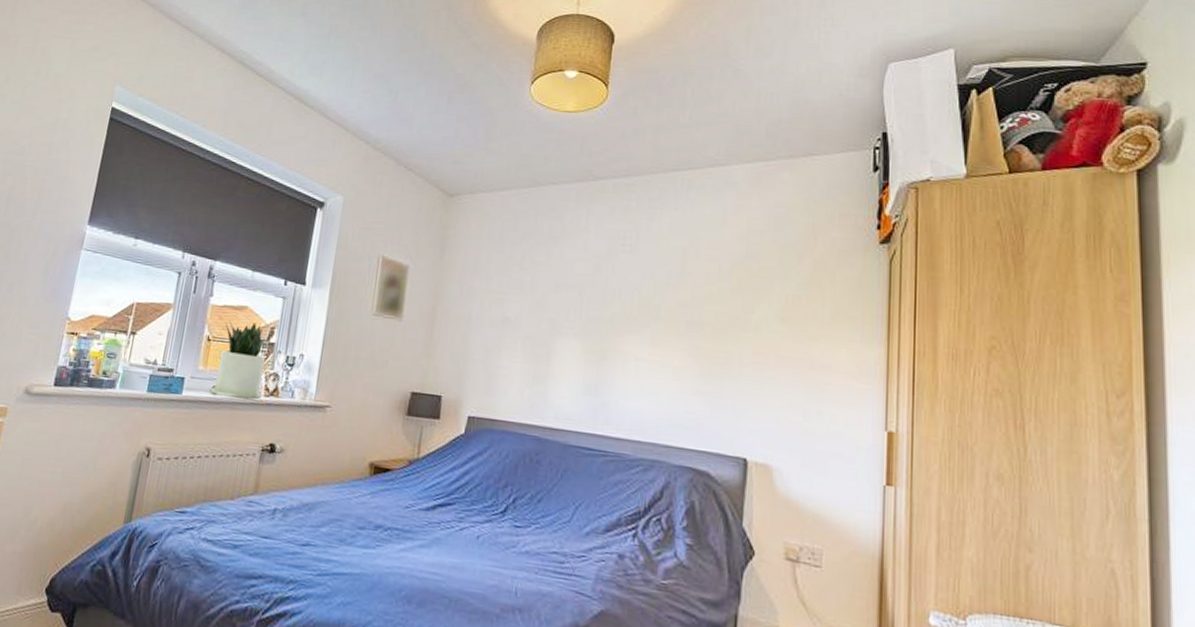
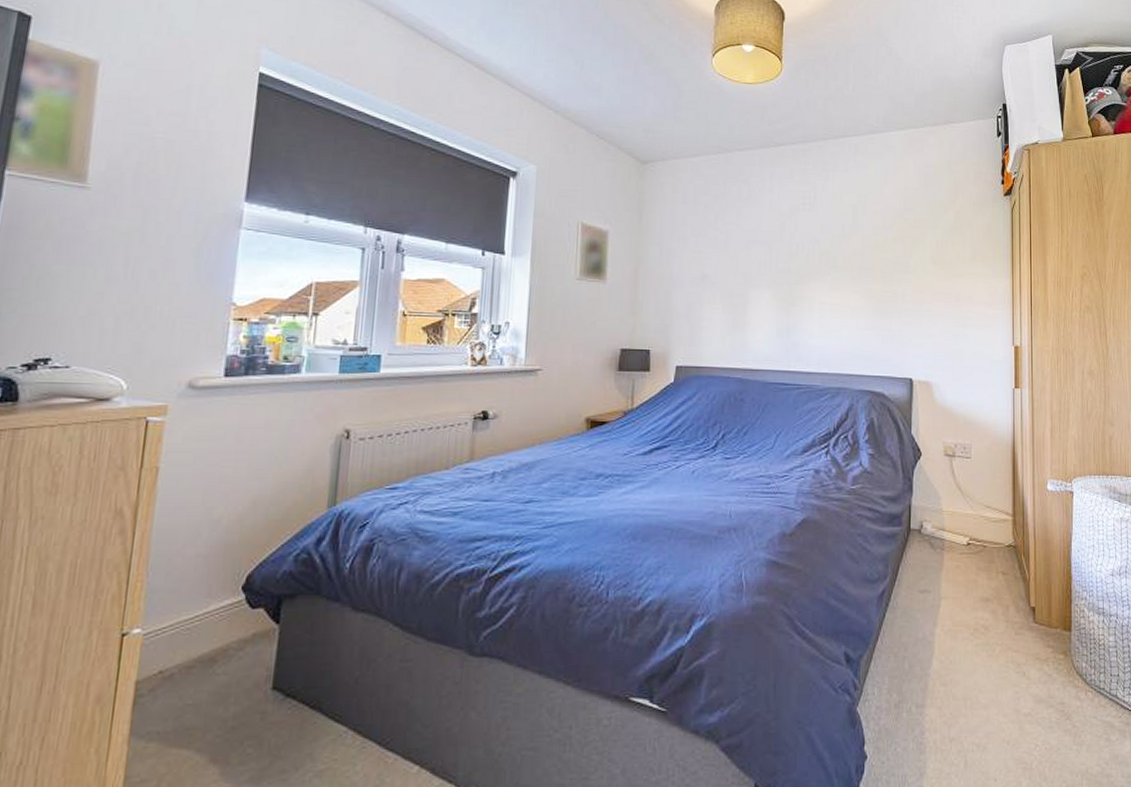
planter: present [208,320,266,400] -> none [409,293,470,372]

